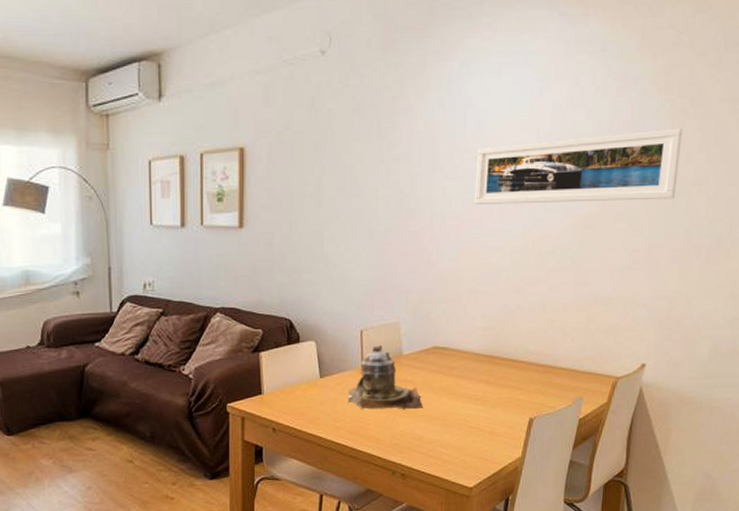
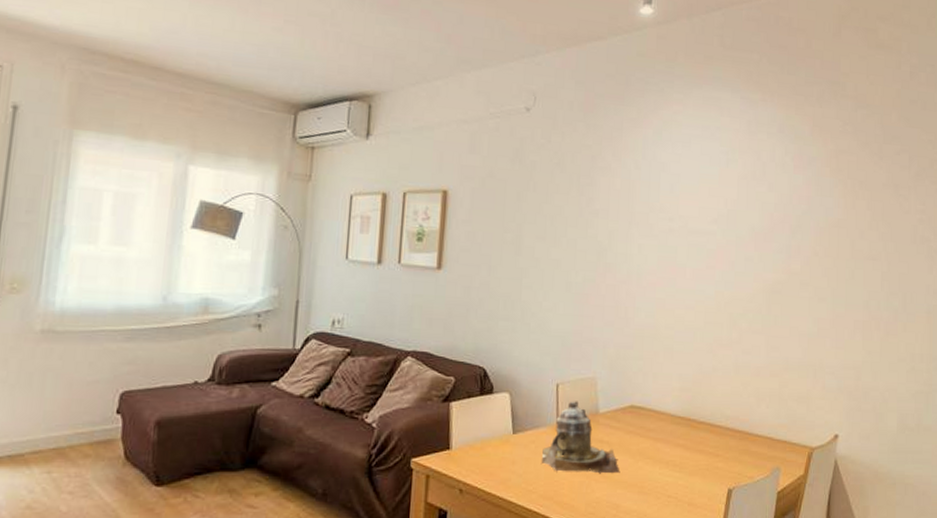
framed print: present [474,128,683,204] -> none [668,206,855,272]

